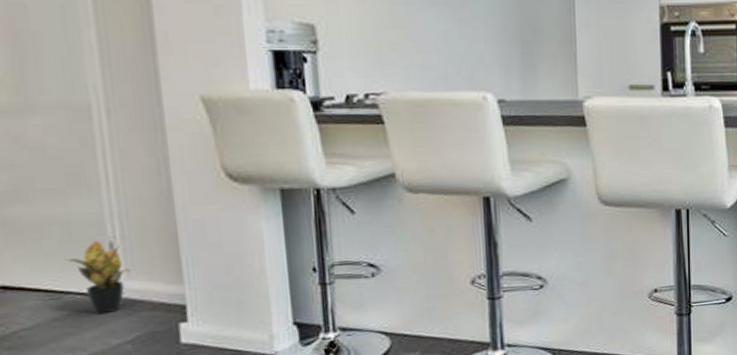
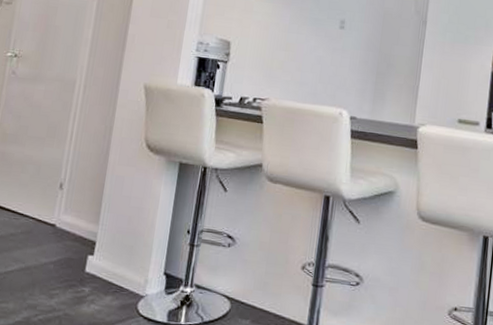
potted plant: present [65,240,132,315] -> none [31,179,69,237]

